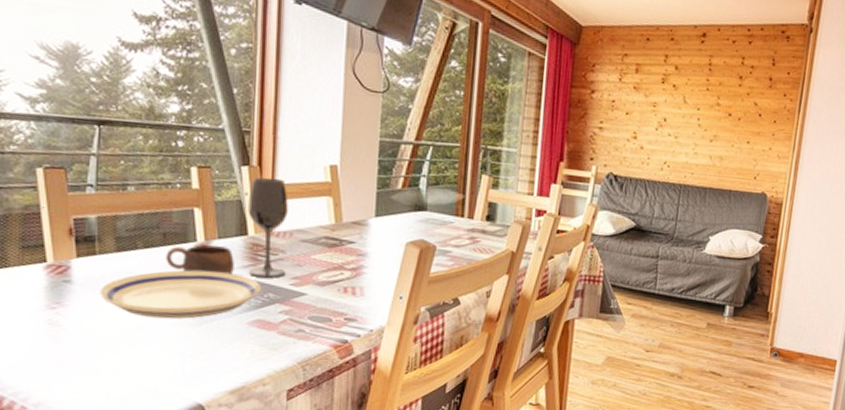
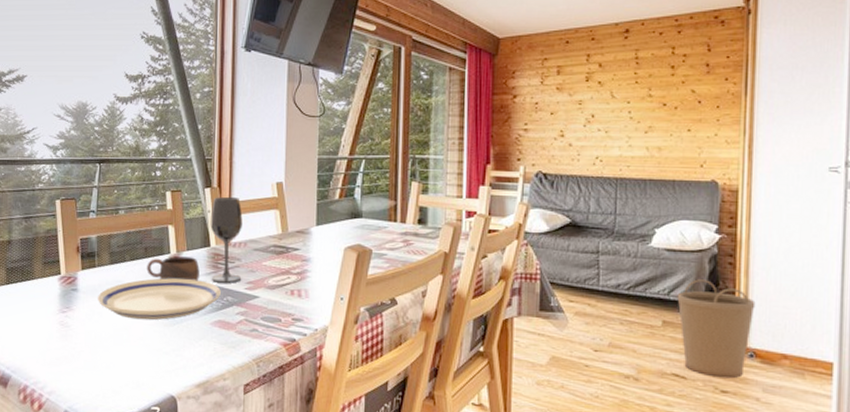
basket: none [721,285,785,375] -> present [677,279,756,379]

